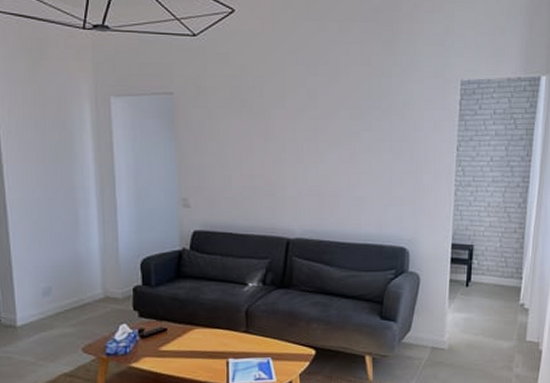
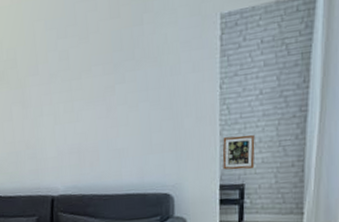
picture frame: none [455,198,484,232] -> present [222,135,255,170]

